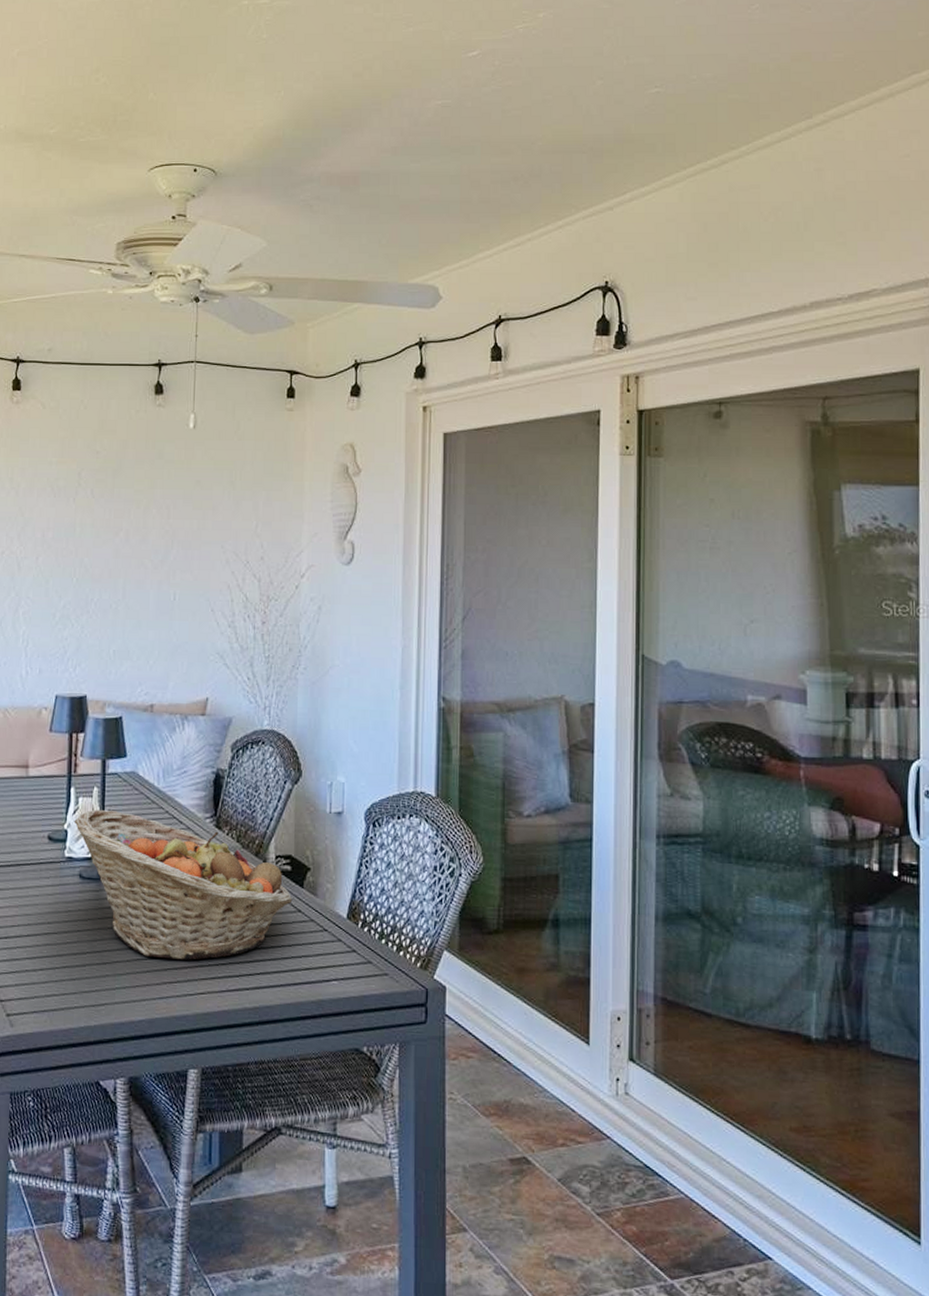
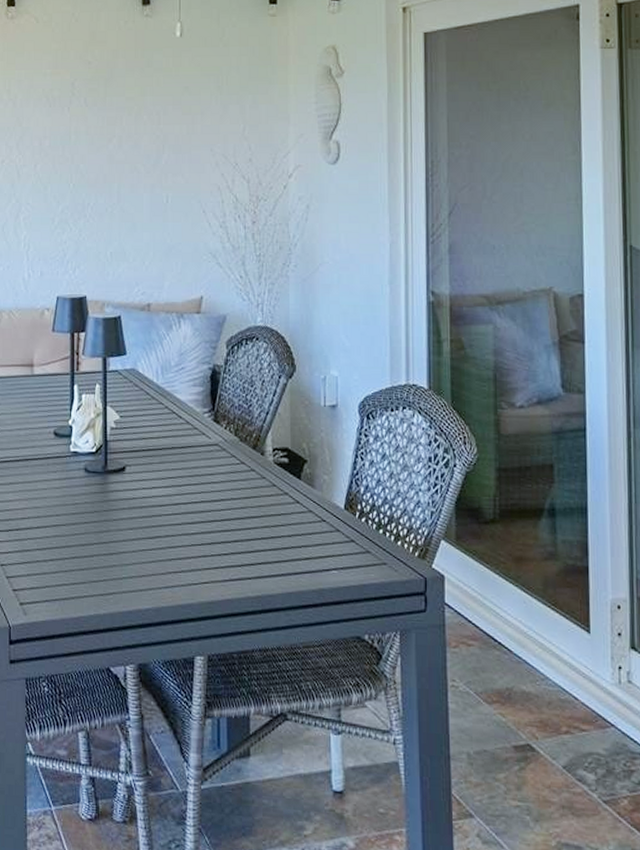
fruit basket: present [74,809,293,960] -> none [78,405,291,551]

